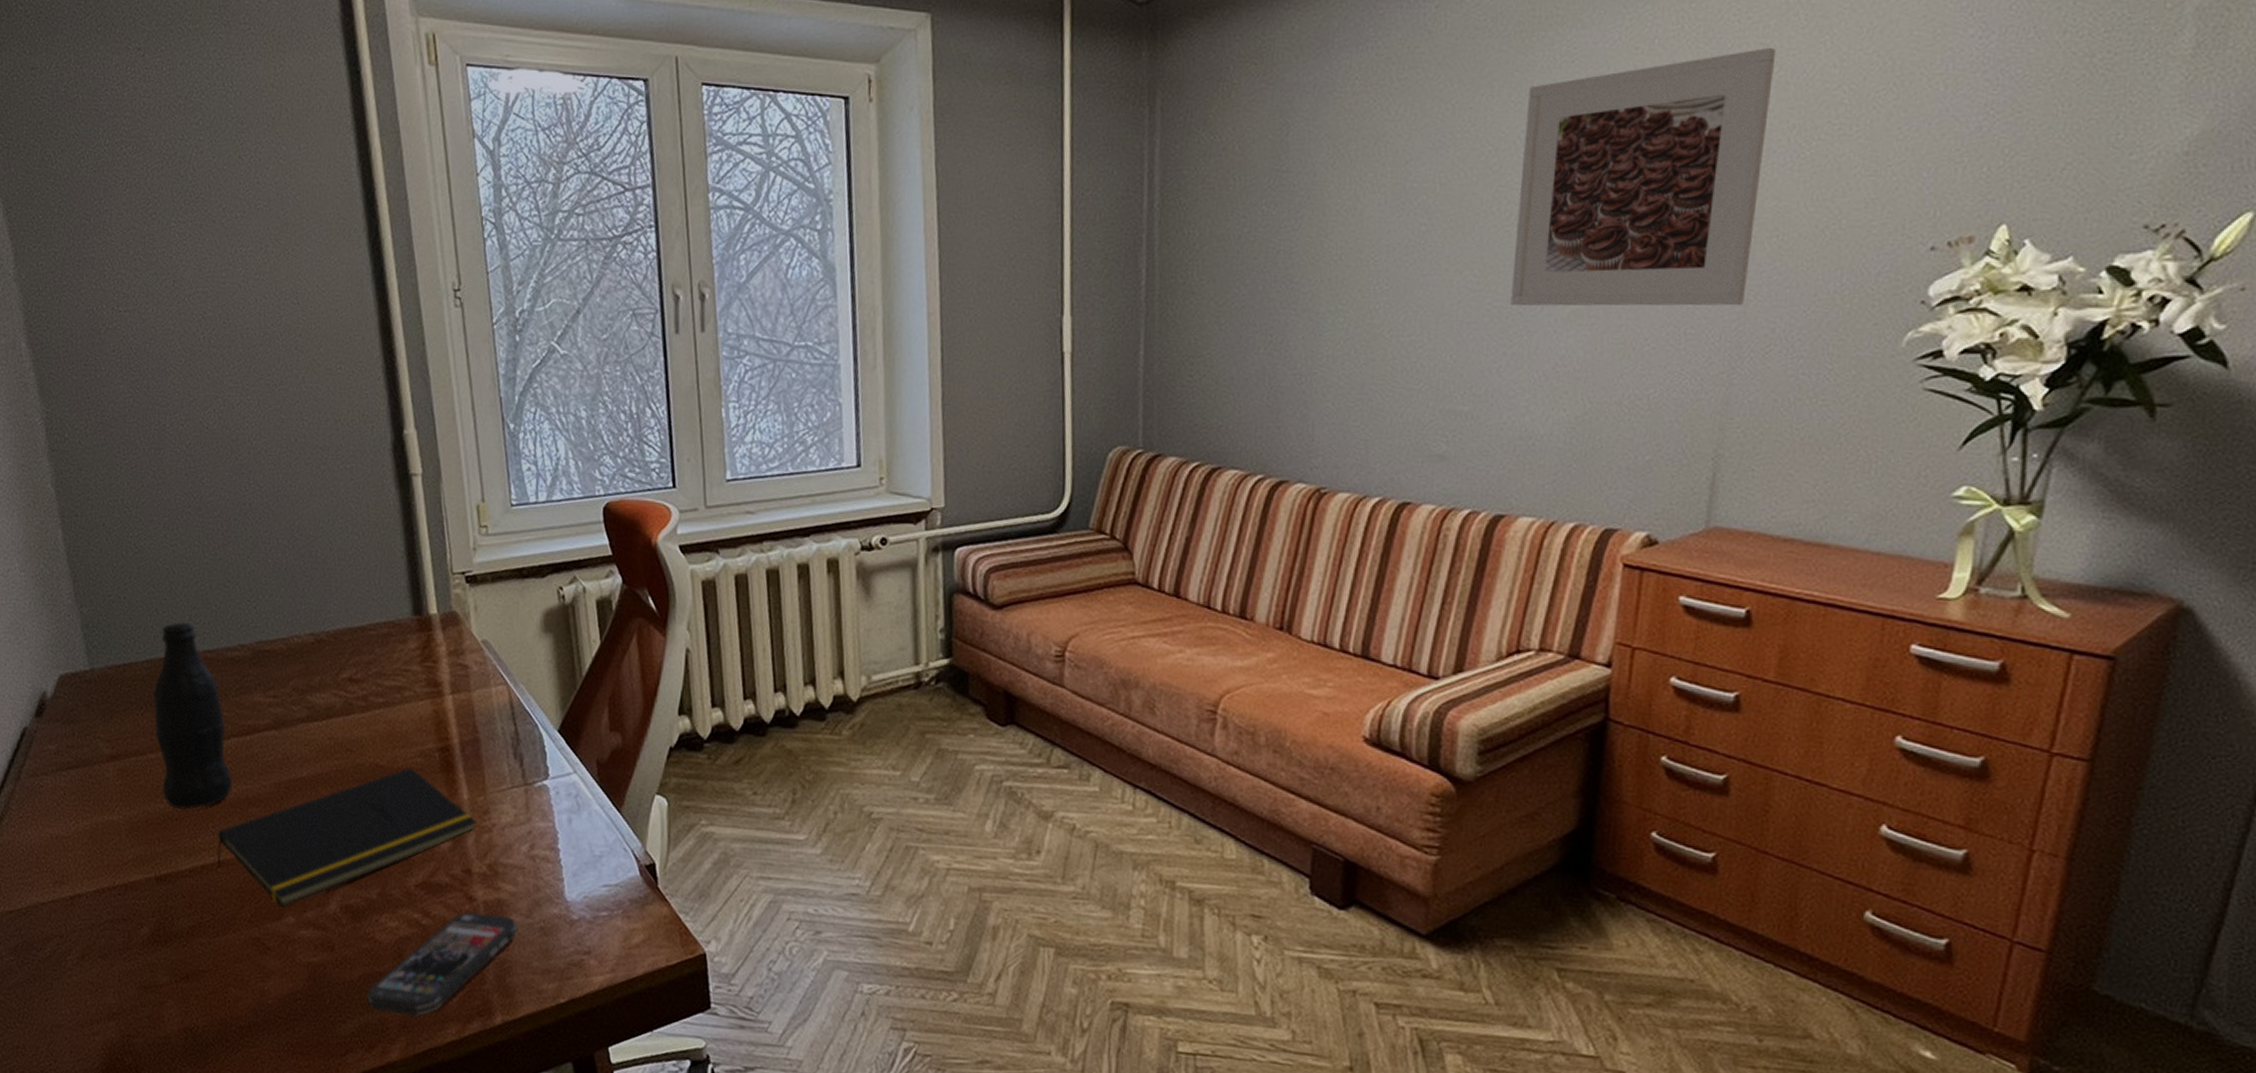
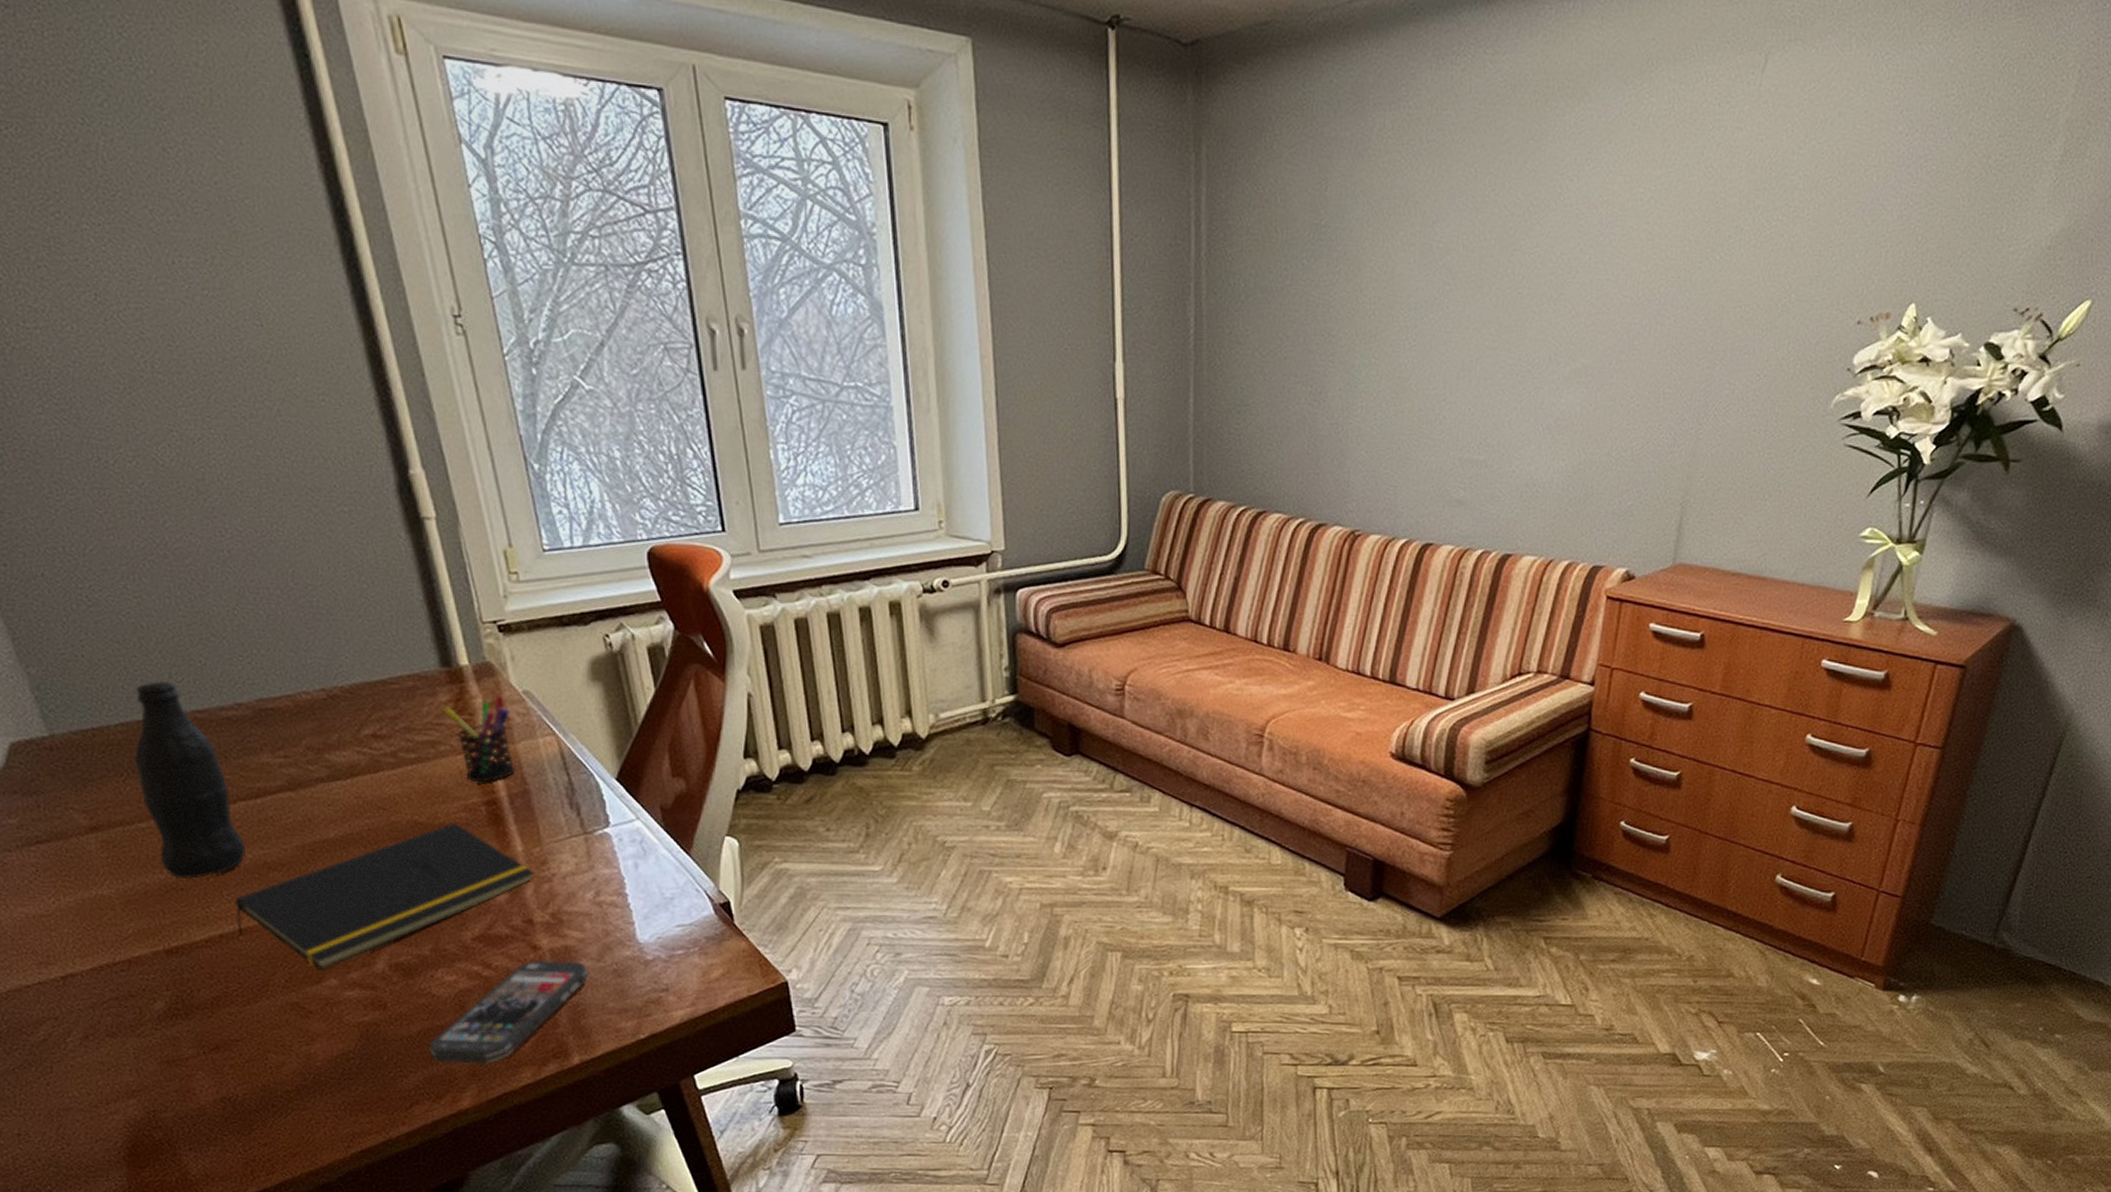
pen holder: none [411,643,469,729] -> present [443,695,516,782]
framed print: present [1510,47,1777,306] -> none [1521,131,1748,369]

